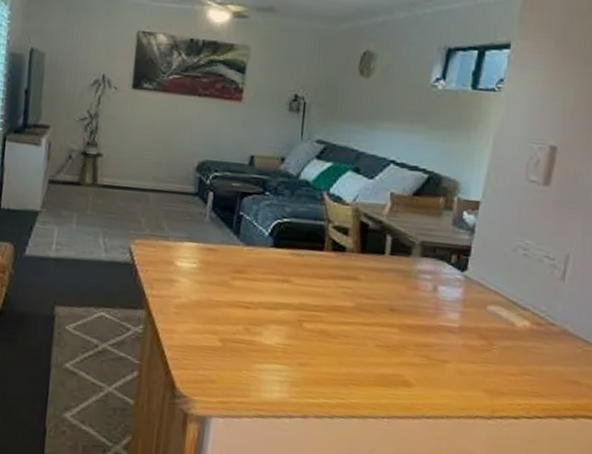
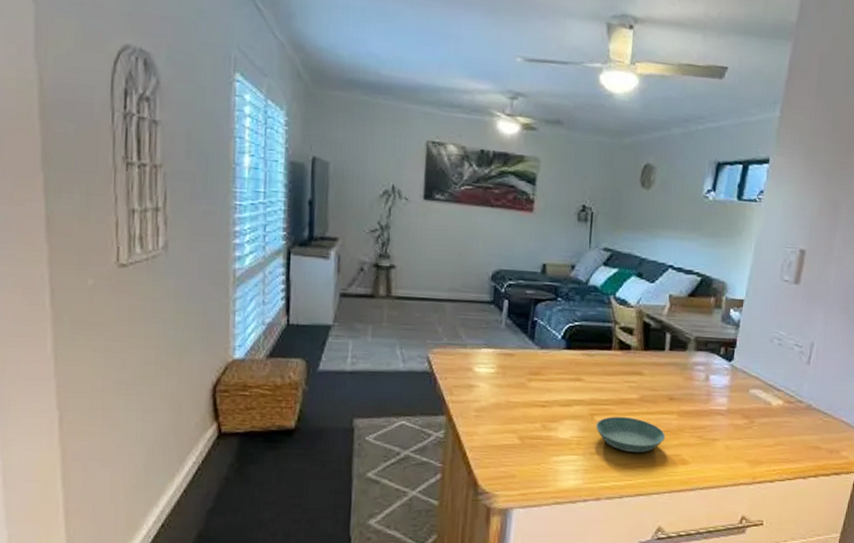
saucer: none [305,325,385,369] -> present [596,417,666,453]

